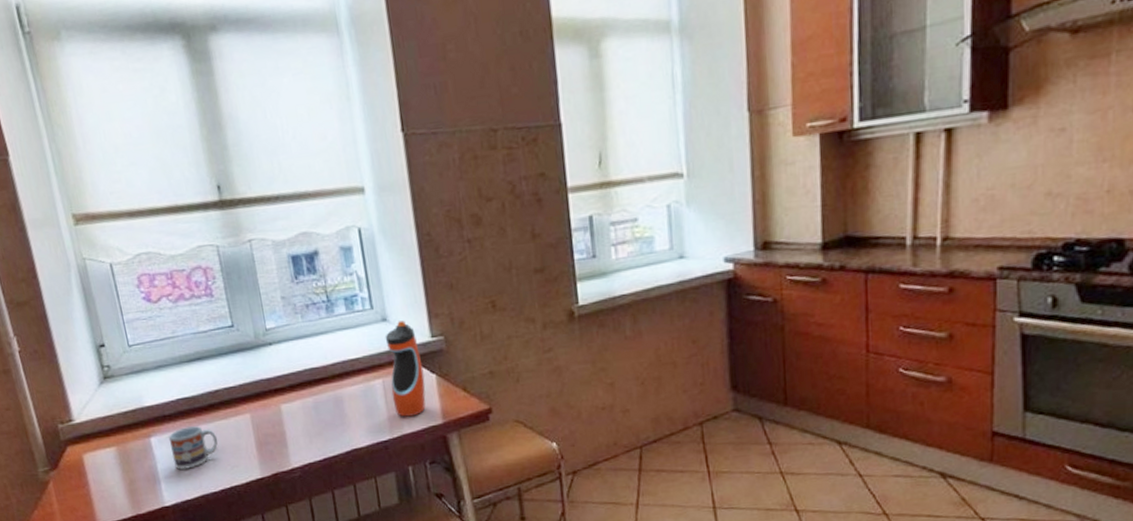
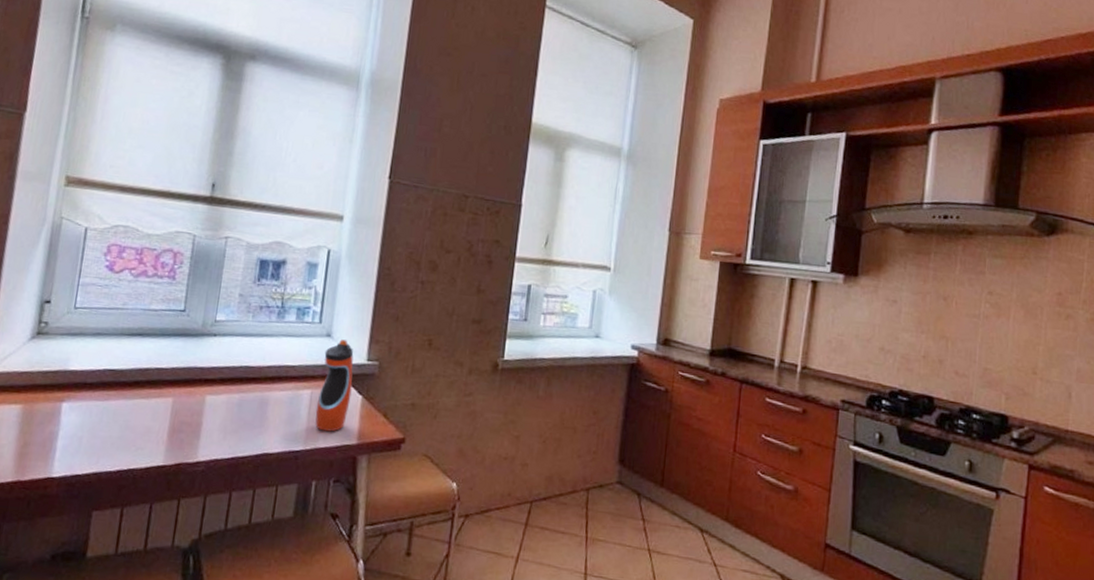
cup: present [168,426,218,470] -> none [77,399,132,442]

